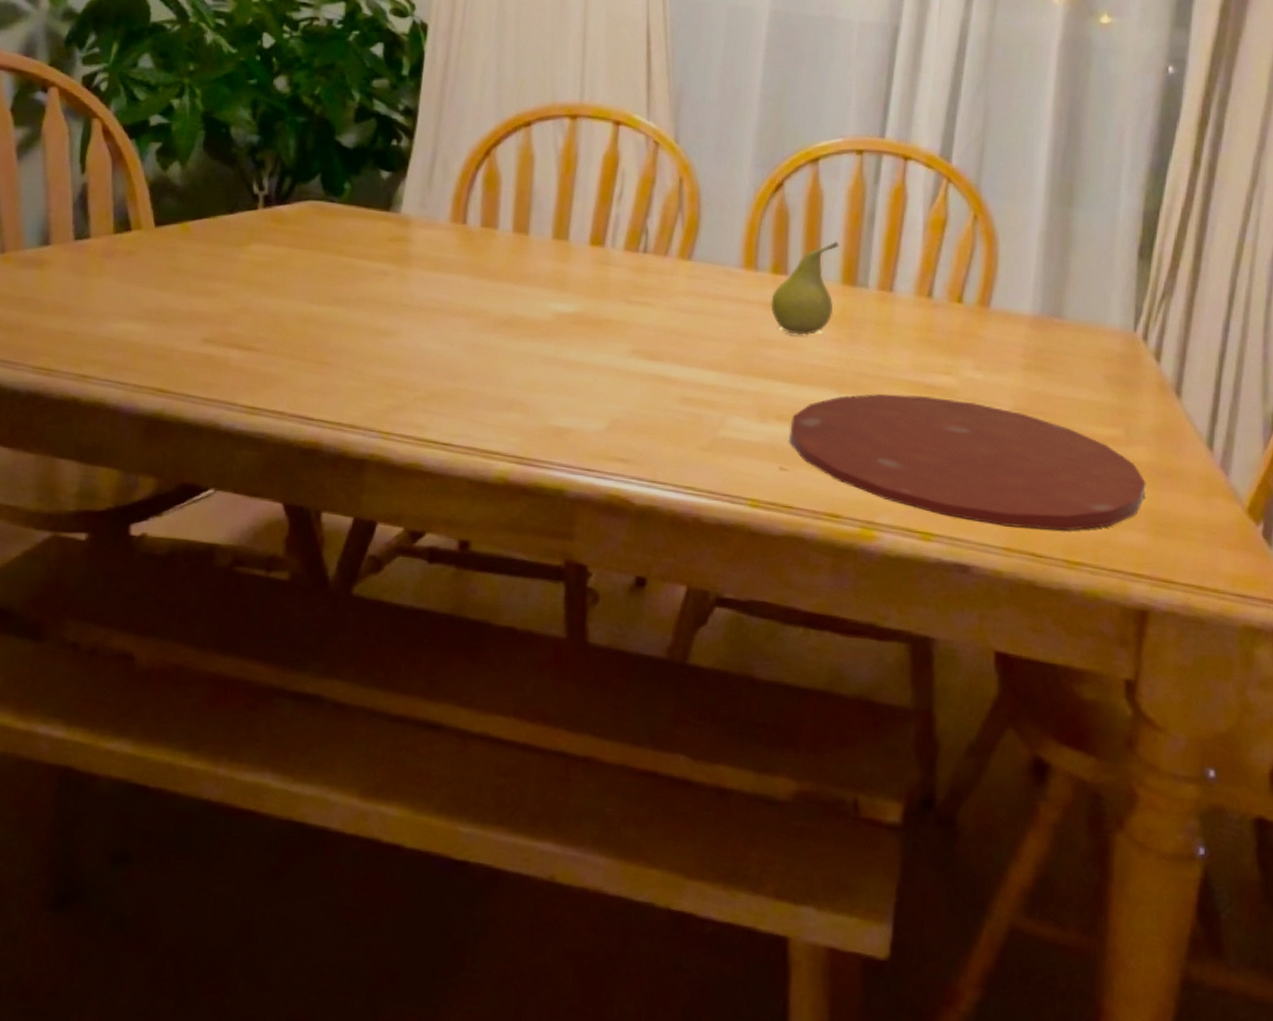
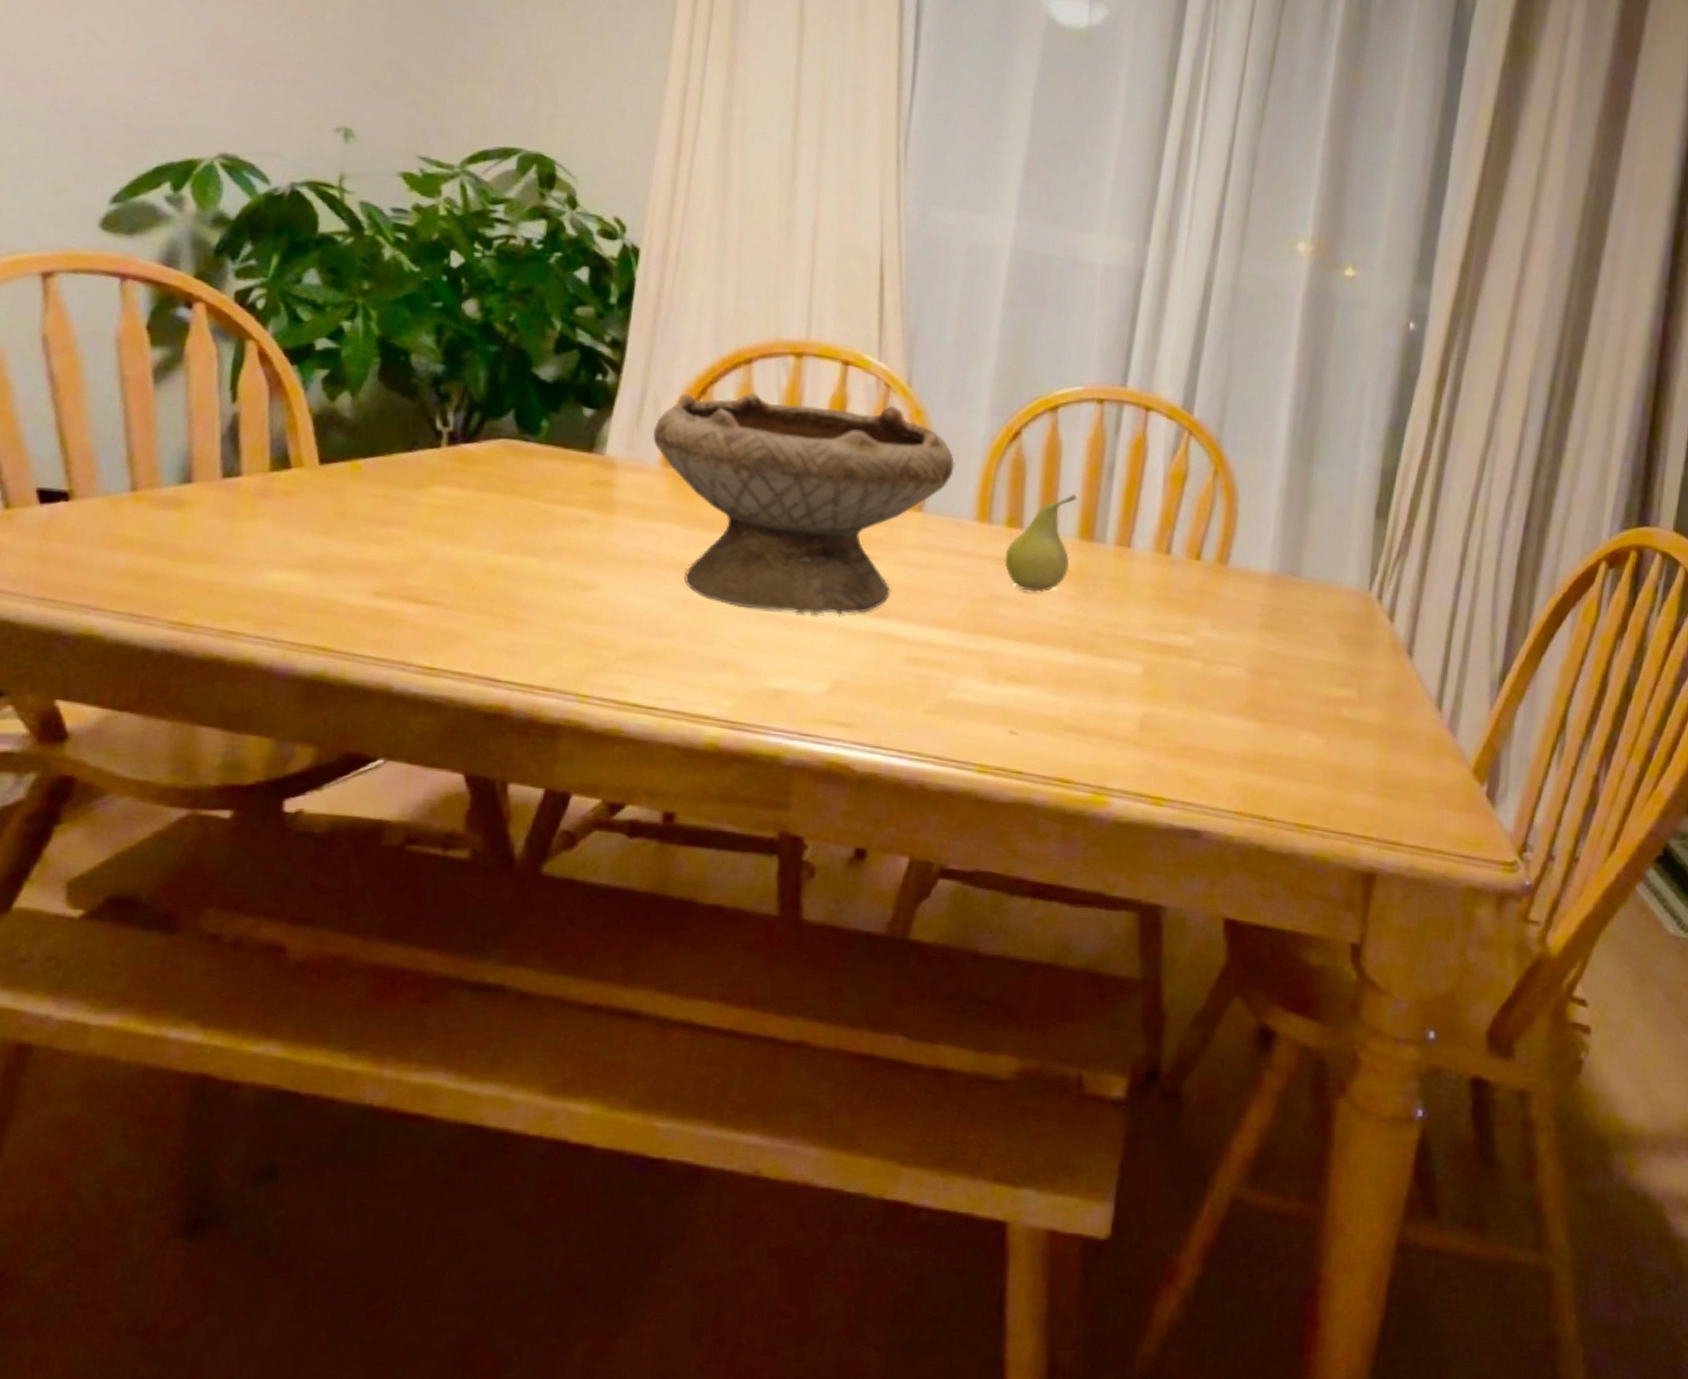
bowl: none [443,153,722,358] -> present [653,392,956,615]
plate: present [789,393,1146,531] -> none [1020,653,1377,794]

